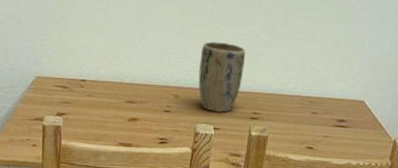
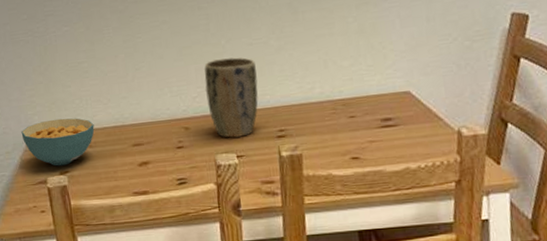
cereal bowl: none [28,65,96,108] -> present [21,118,95,166]

